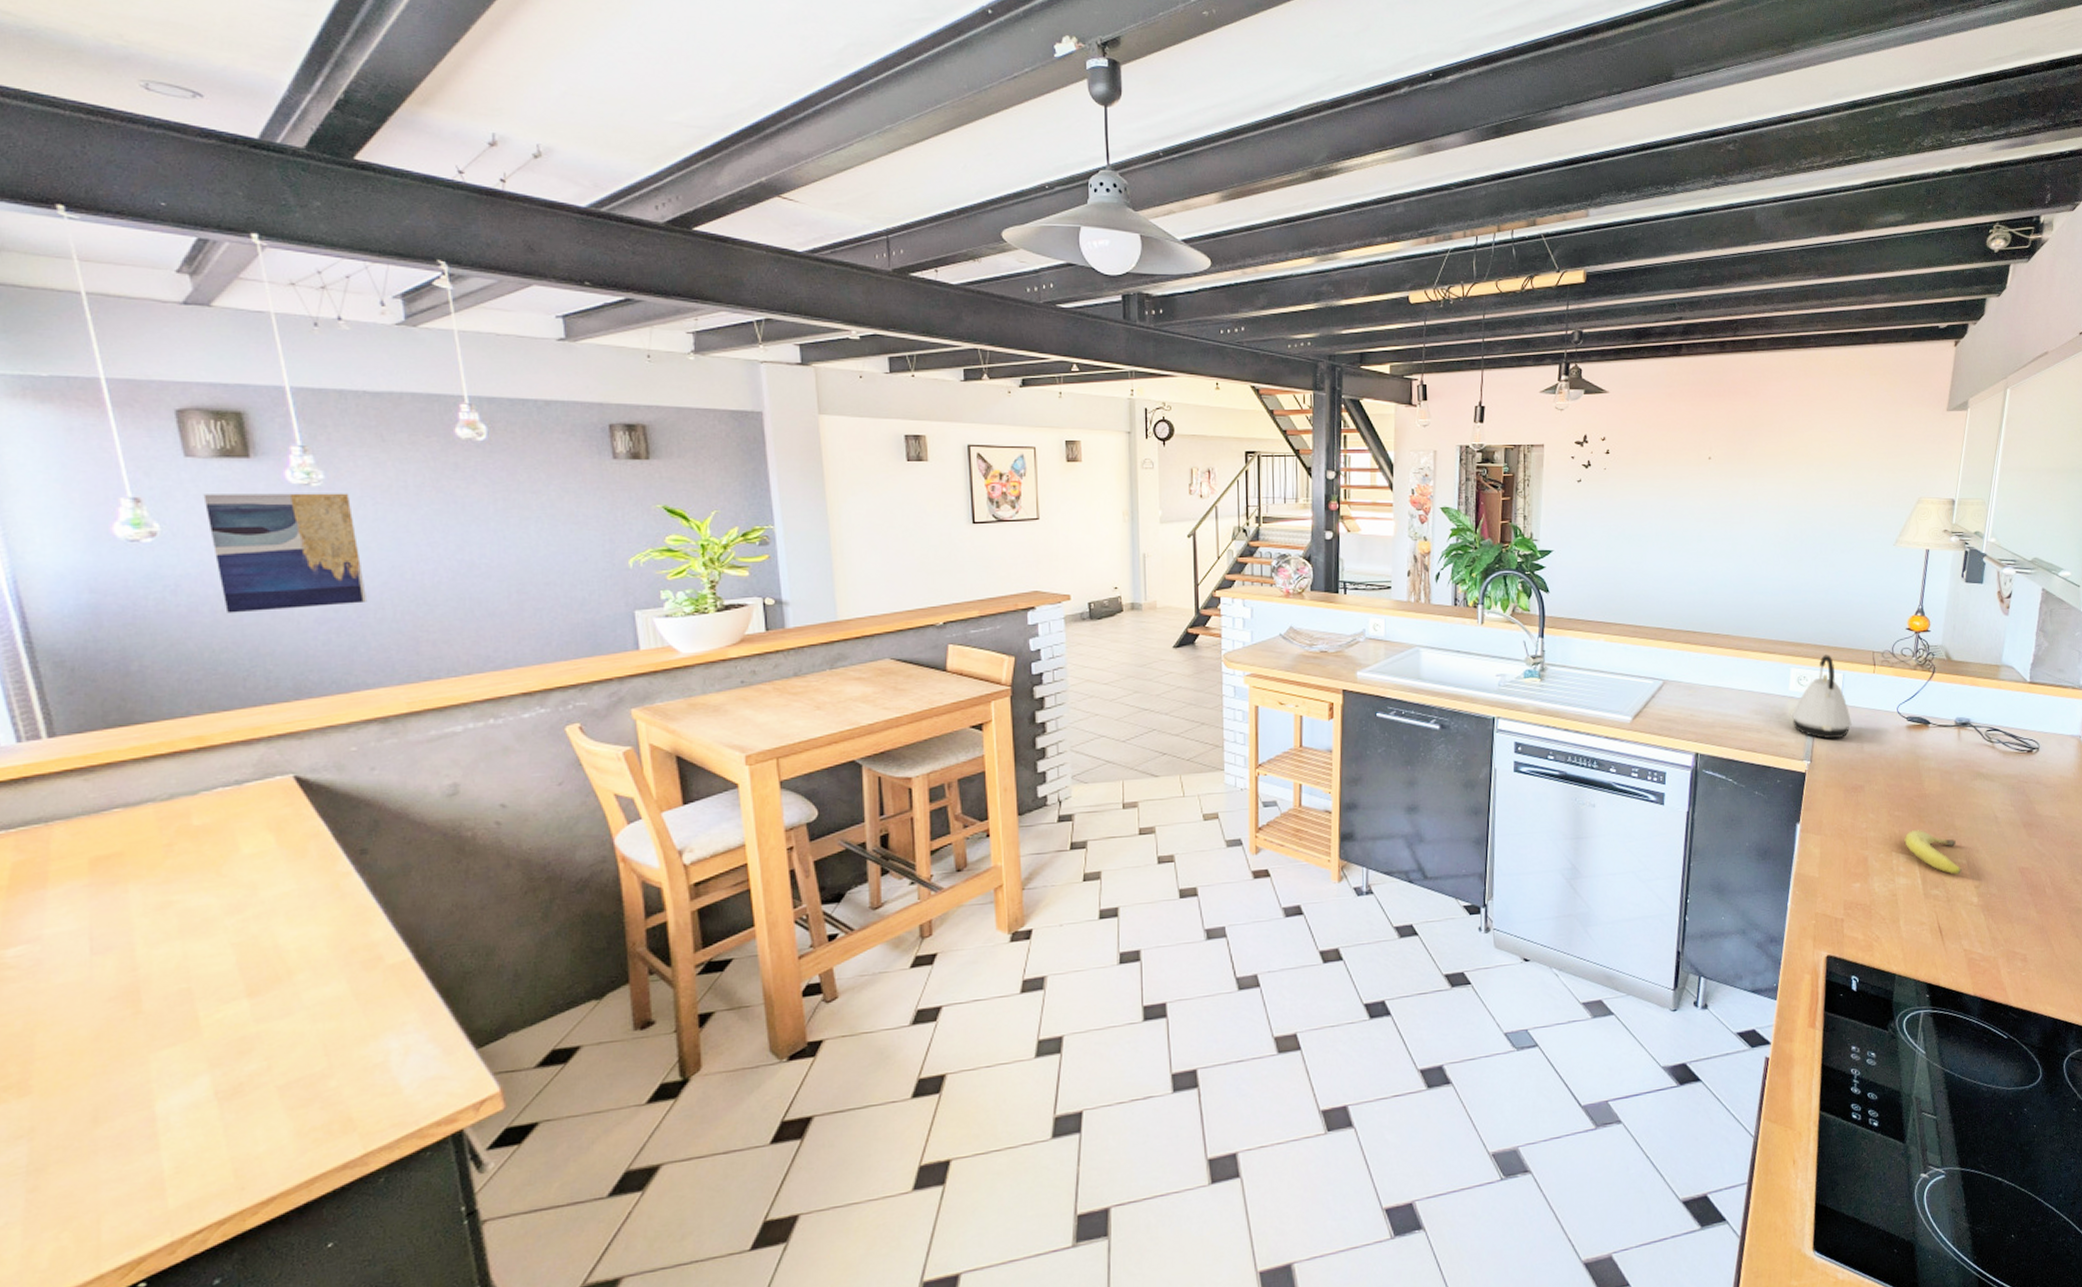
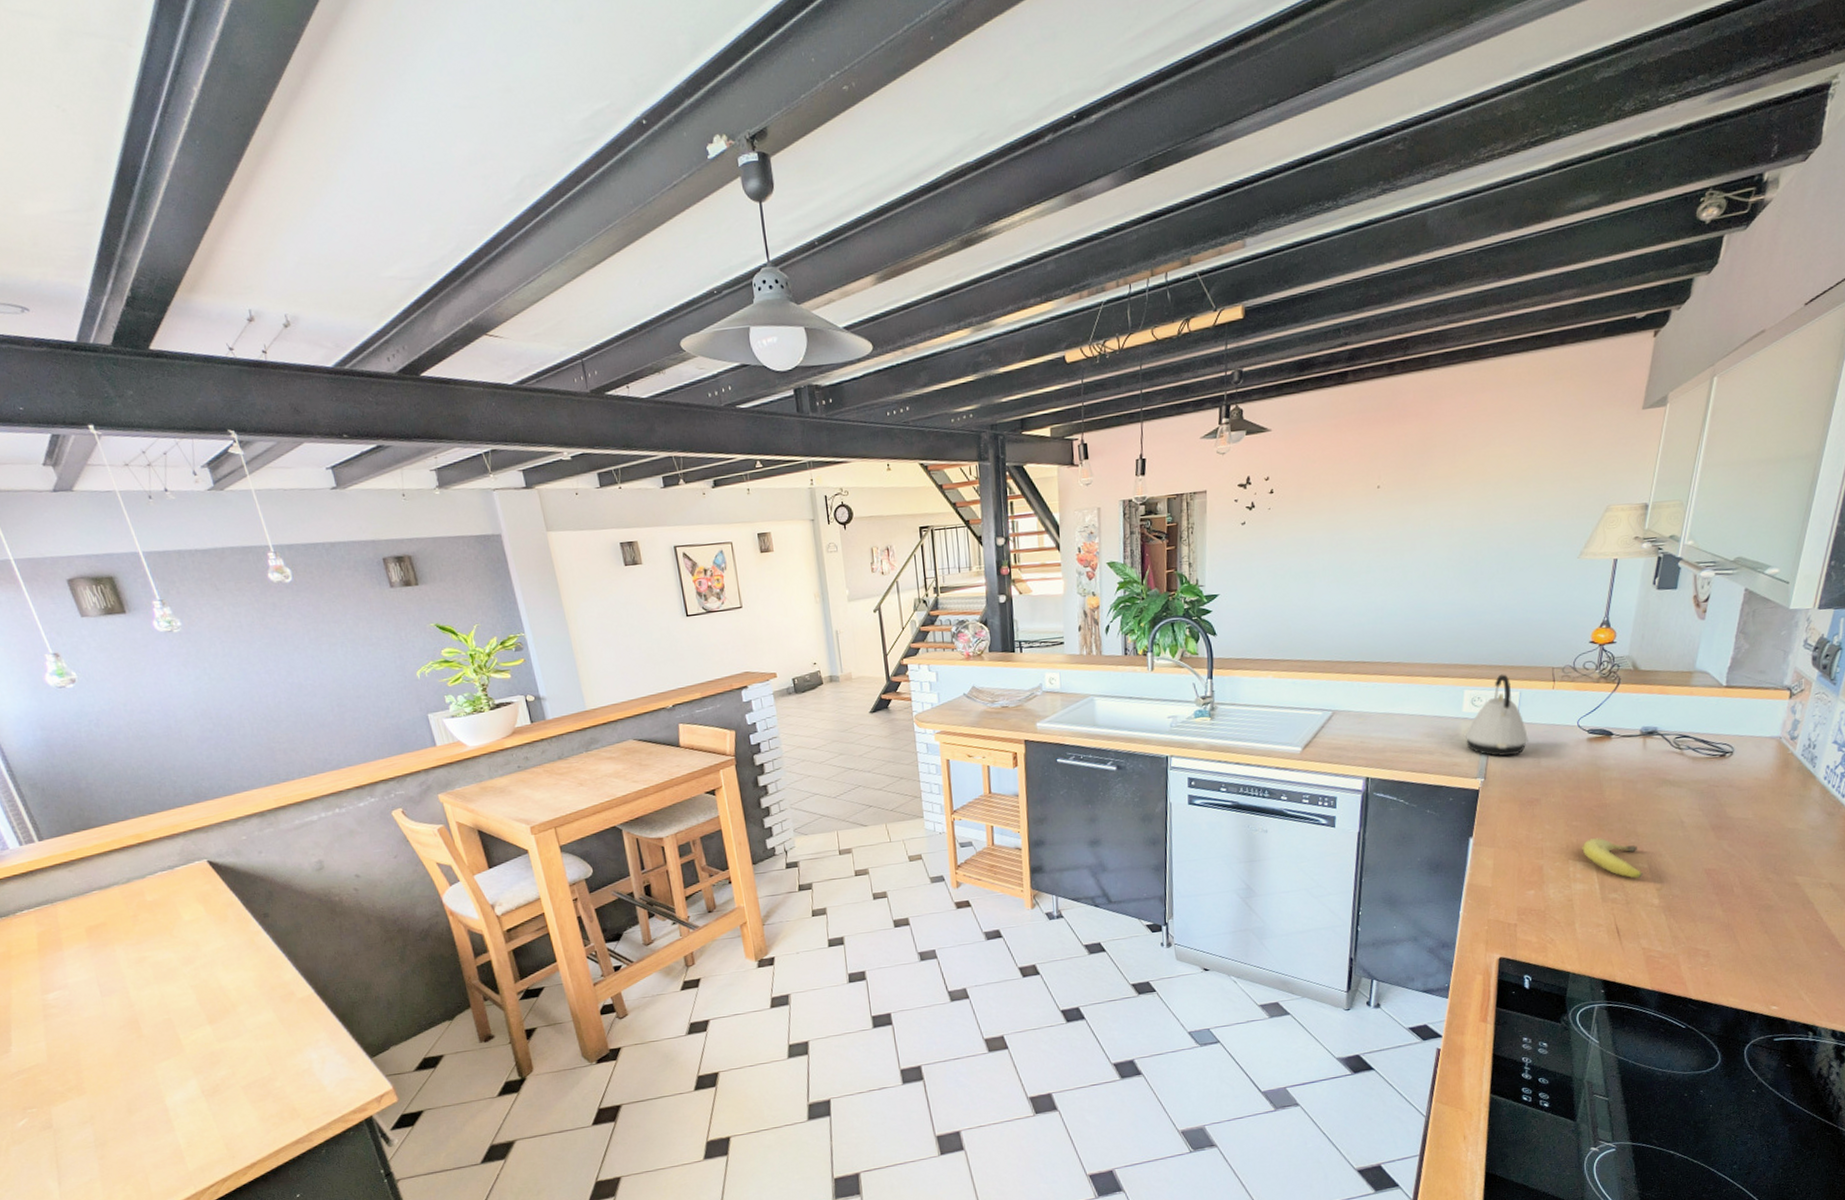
wall art: present [203,493,368,613] -> none [100,635,232,739]

